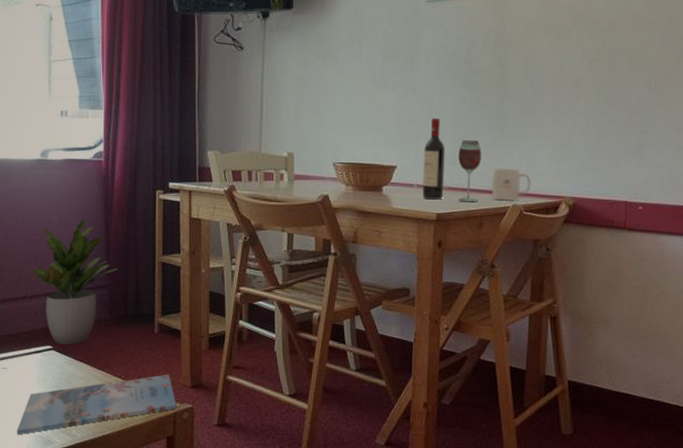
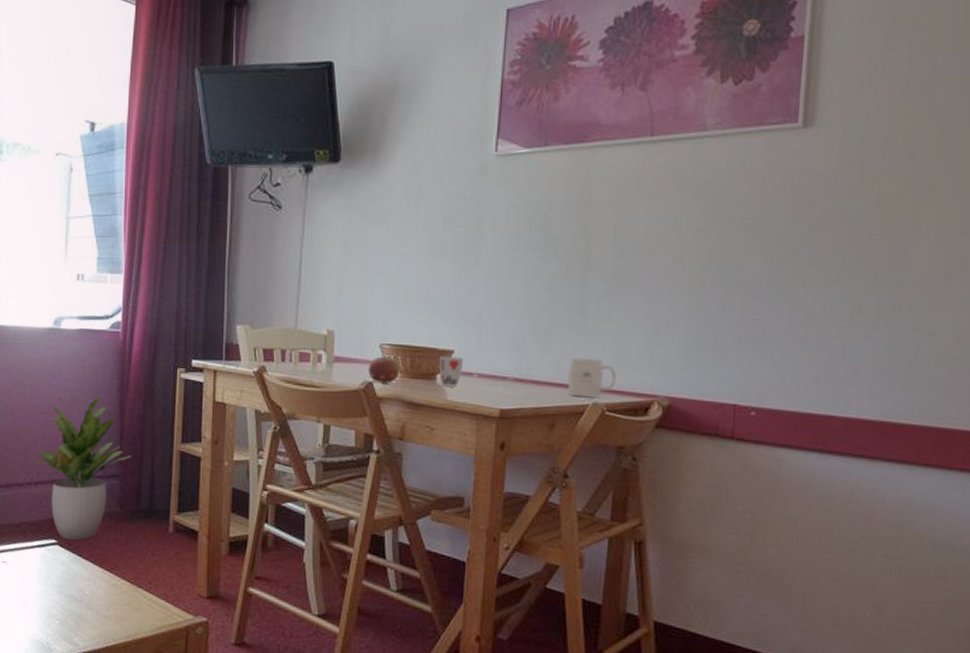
magazine: present [16,374,176,435] -> none [14,580,190,639]
fruit: none [325,173,352,196] -> present [369,356,400,384]
cup: none [384,171,405,197] -> present [439,356,464,387]
wine bottle: present [423,118,445,200] -> none [484,294,513,393]
wineglass: present [458,139,482,203] -> none [526,321,557,398]

